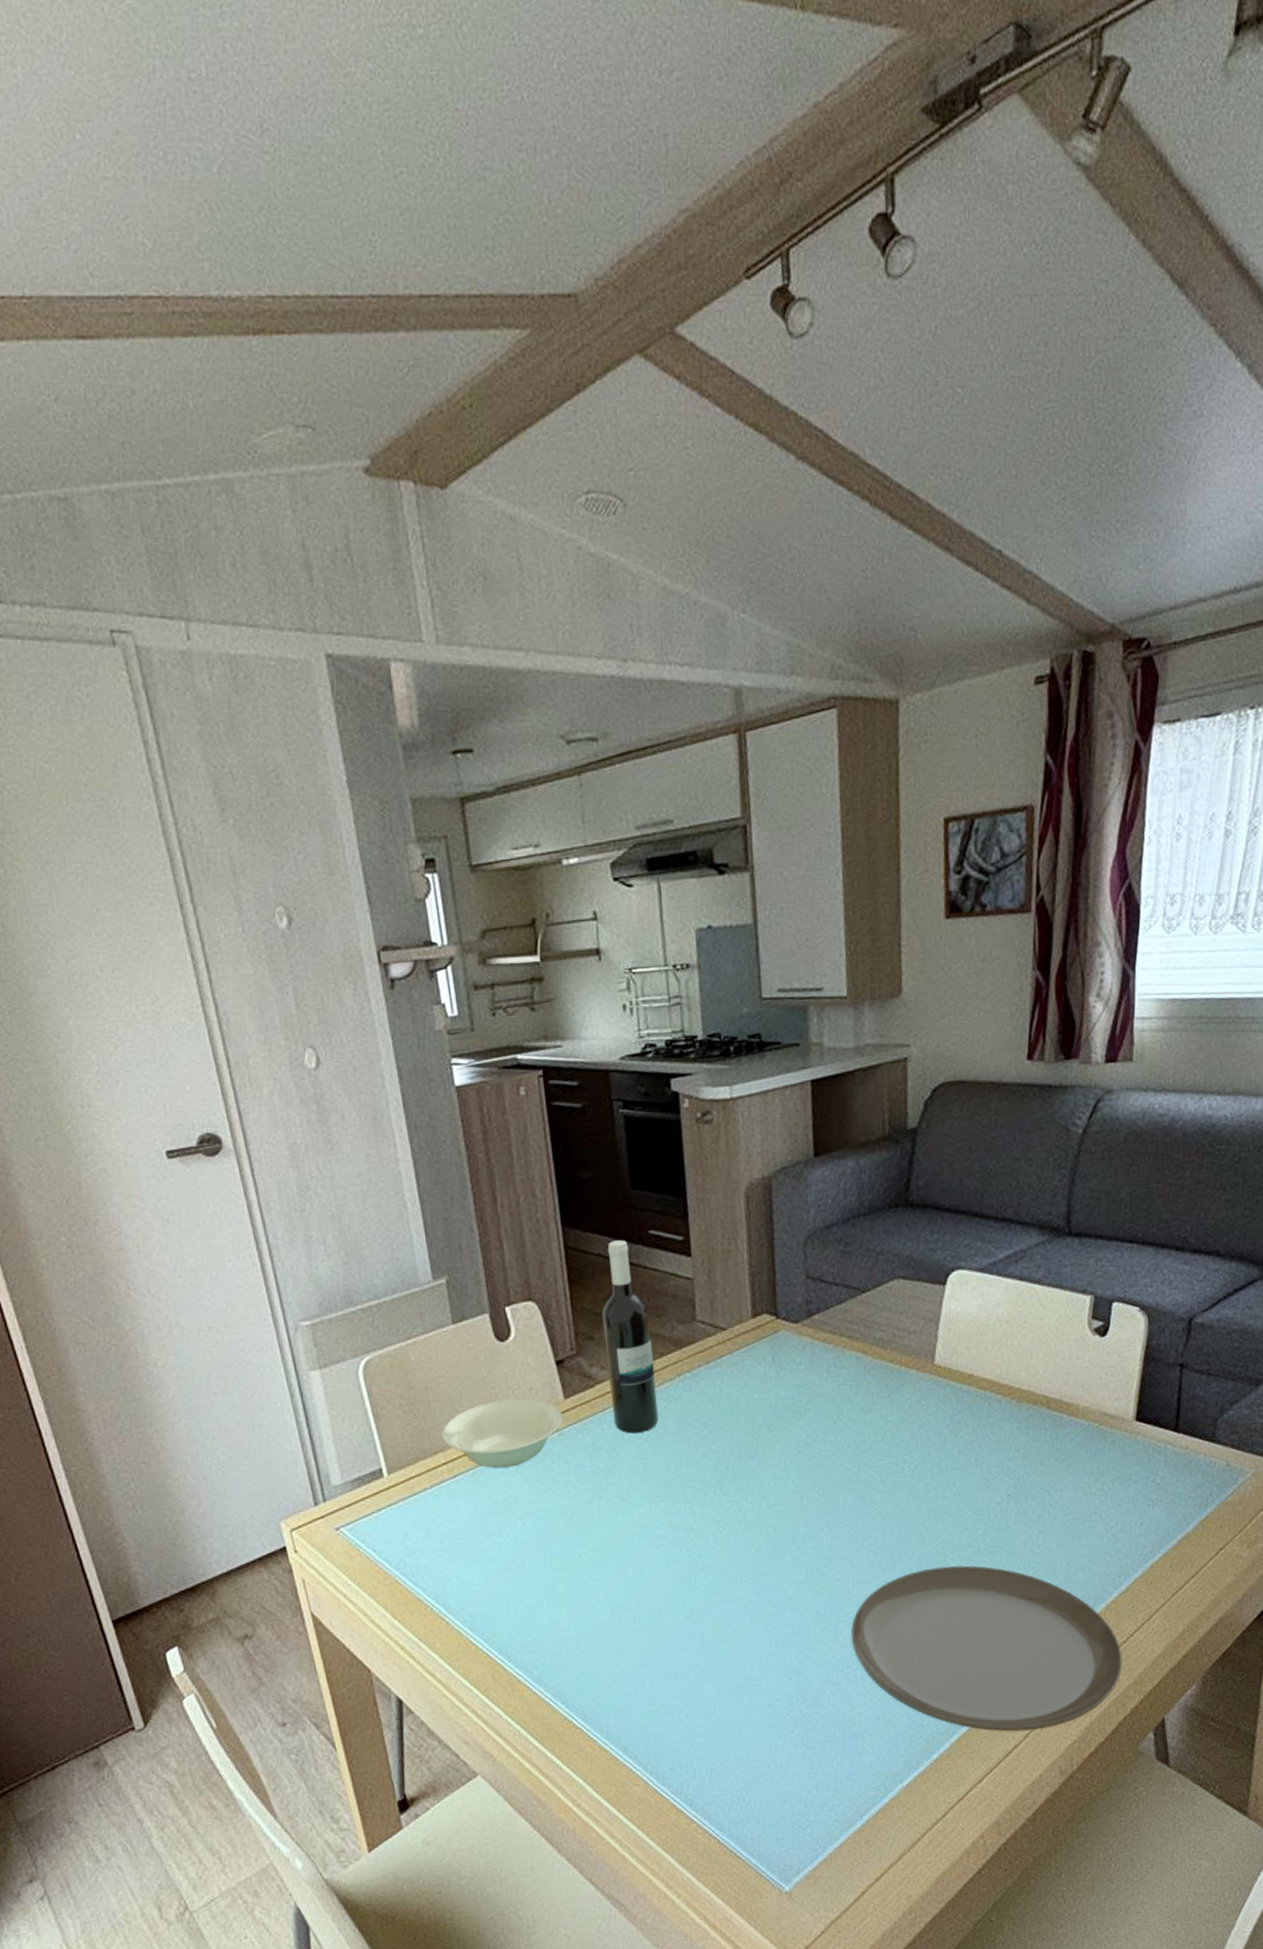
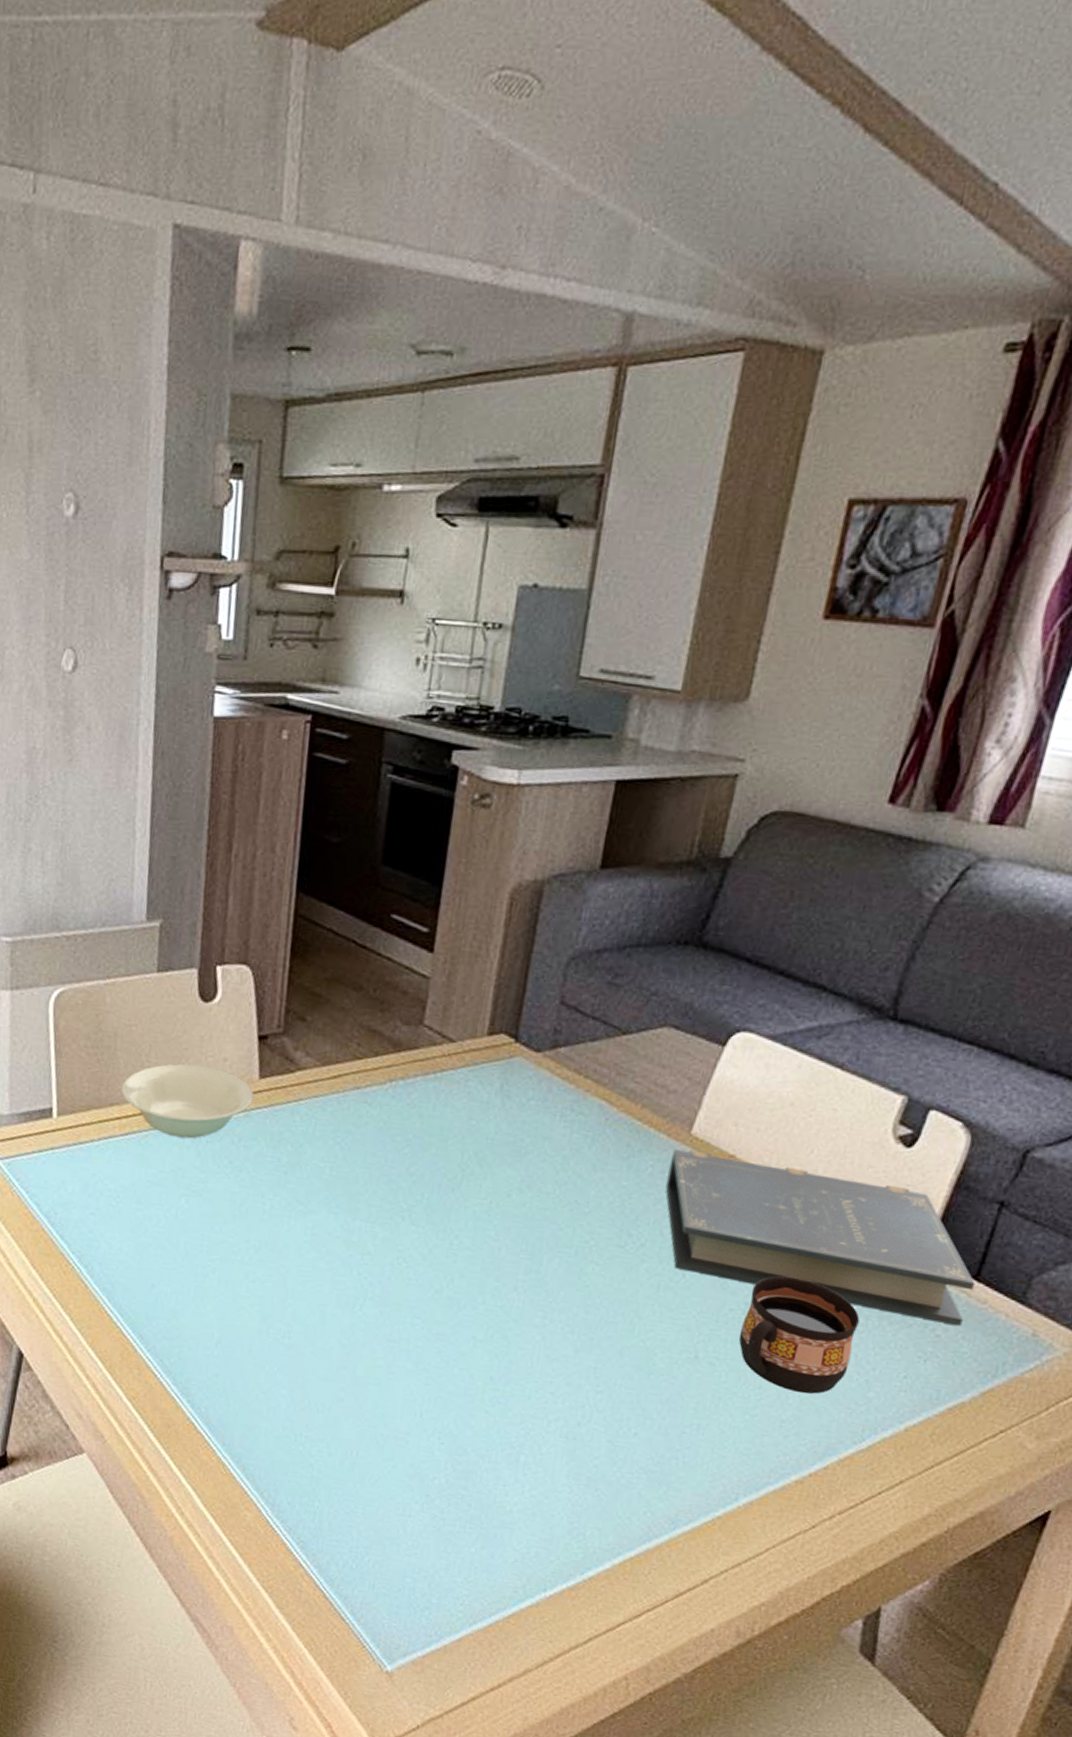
wine bottle: present [601,1240,659,1434] -> none [307,917,372,1134]
plate: present [850,1565,1123,1732] -> none [522,1362,846,1580]
book: none [923,1370,1177,1480] -> present [665,1149,976,1327]
cup: none [1008,1464,1097,1559] -> present [739,1276,860,1394]

